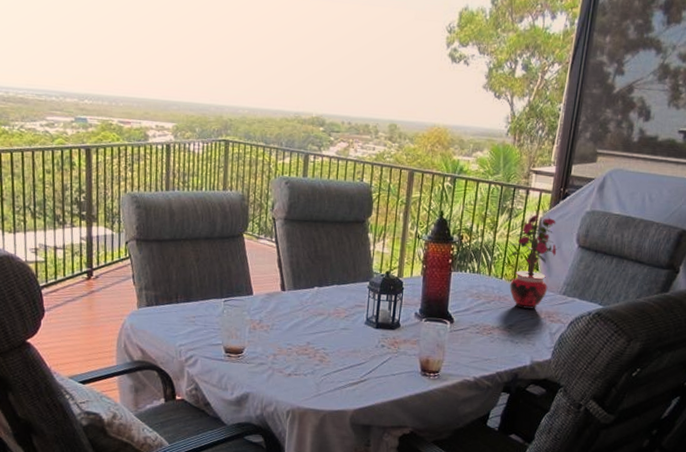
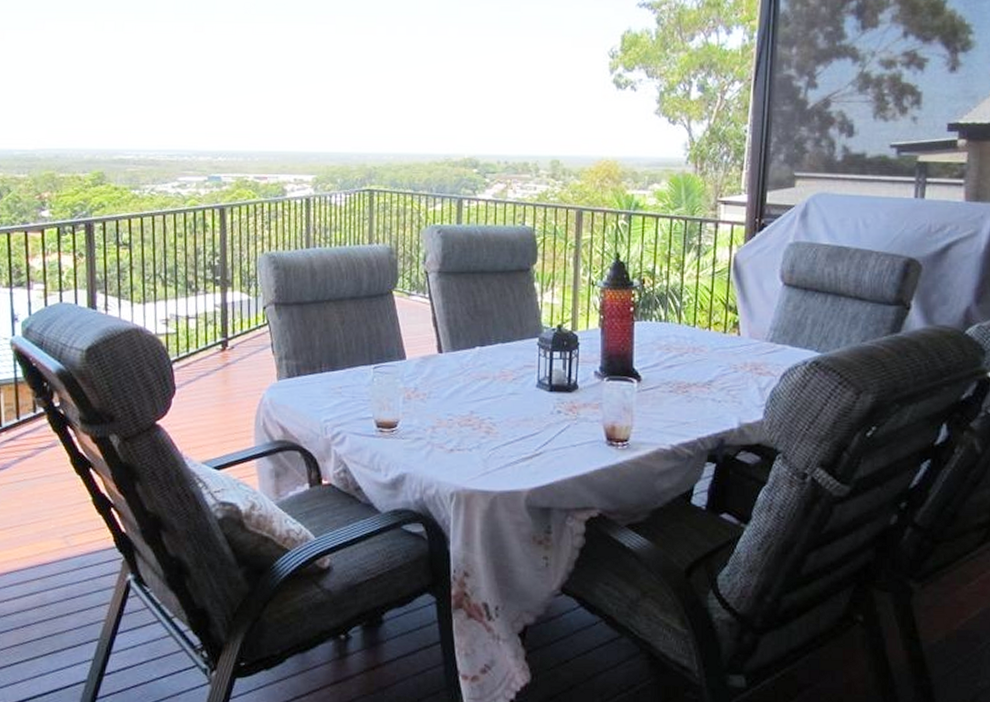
potted plant: present [510,214,560,309] -> none [702,251,761,361]

